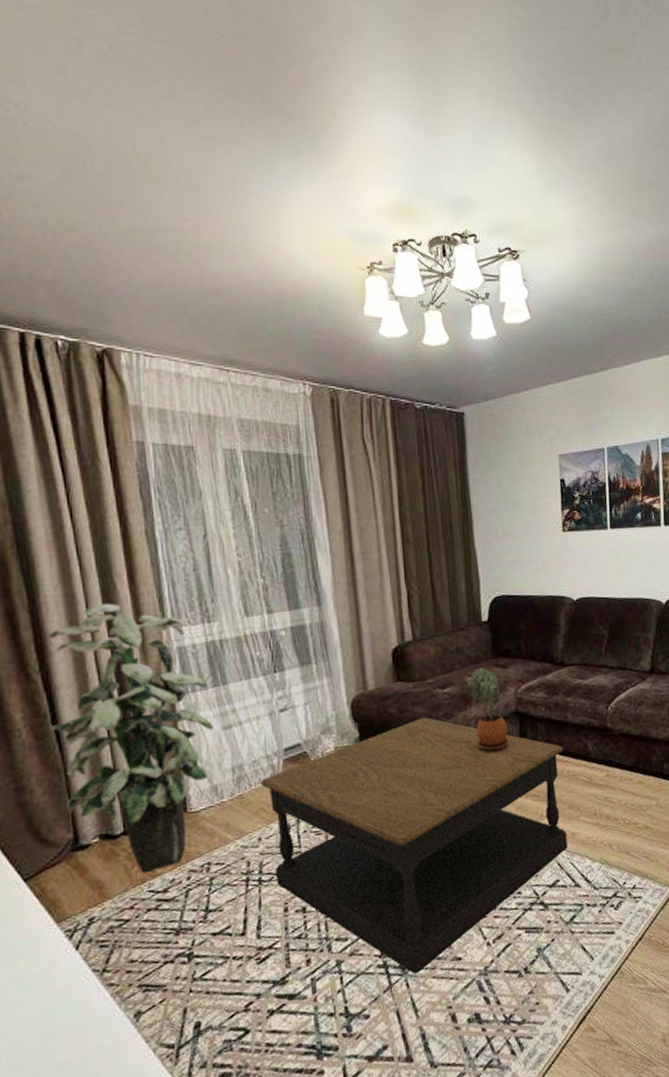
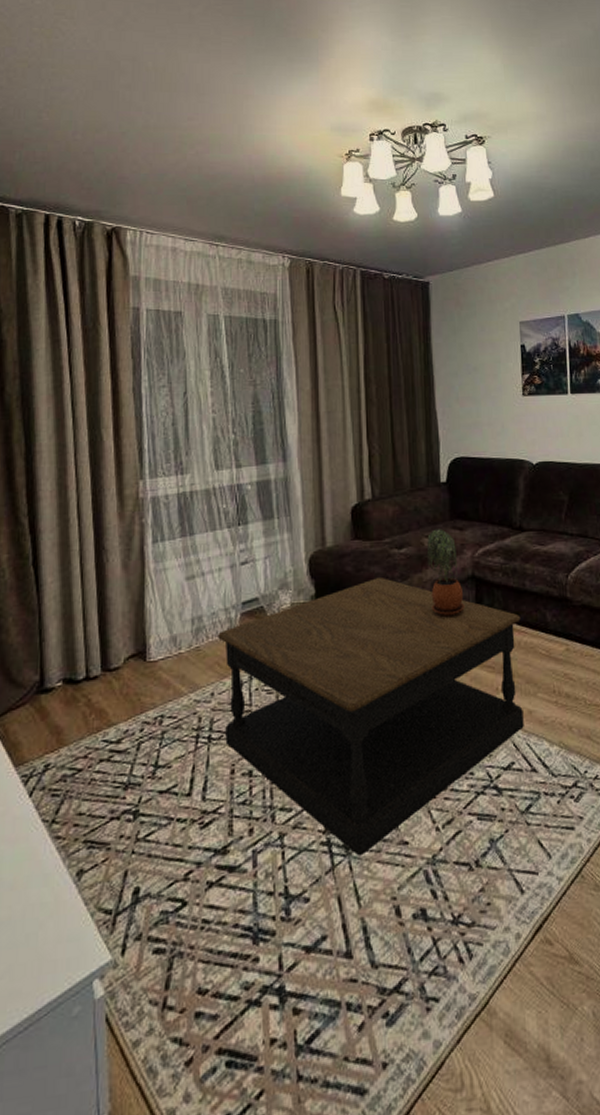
indoor plant: present [47,603,214,874] -> none [31,453,178,722]

